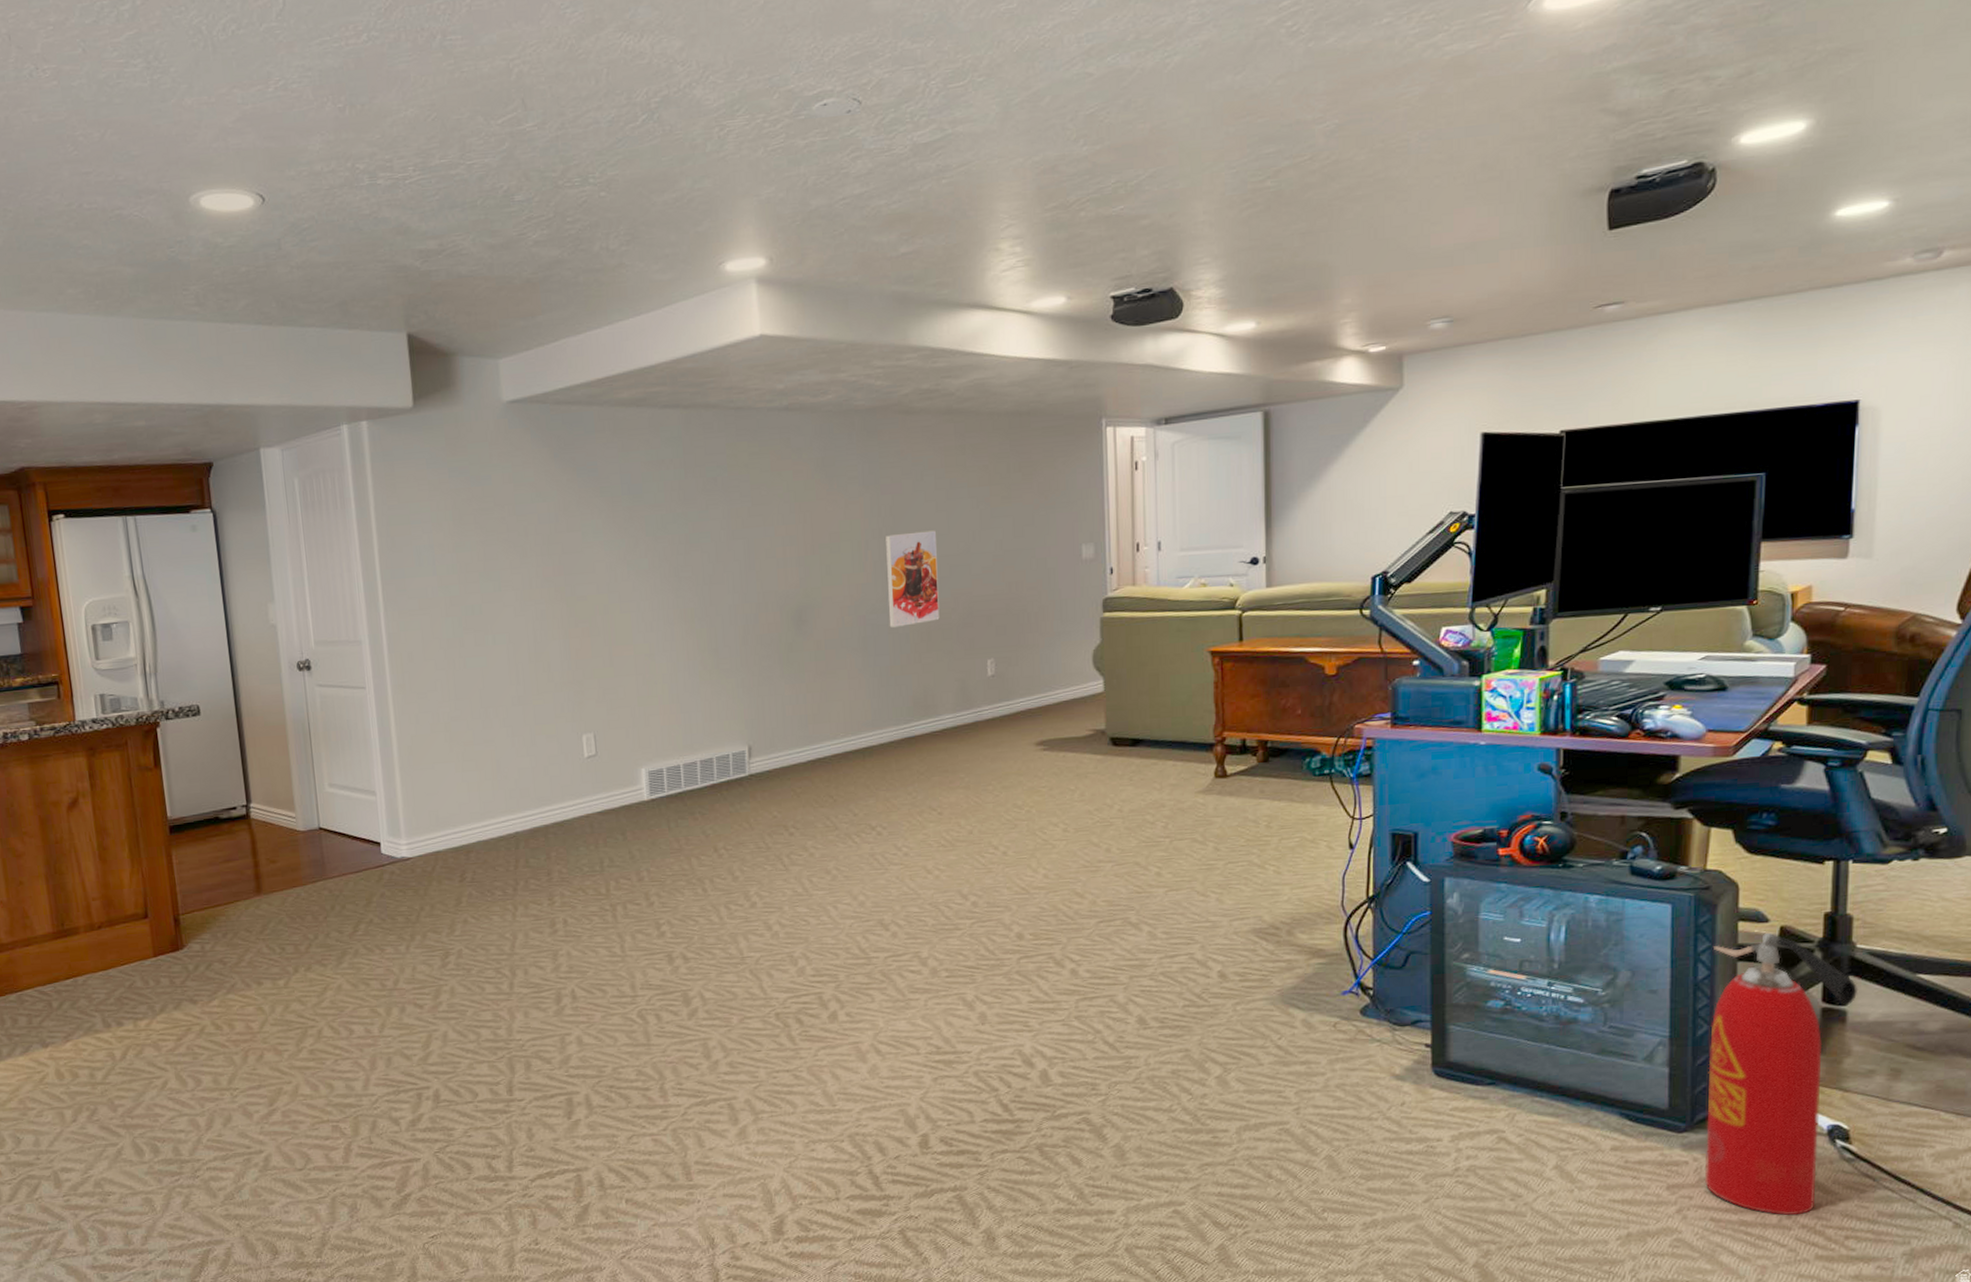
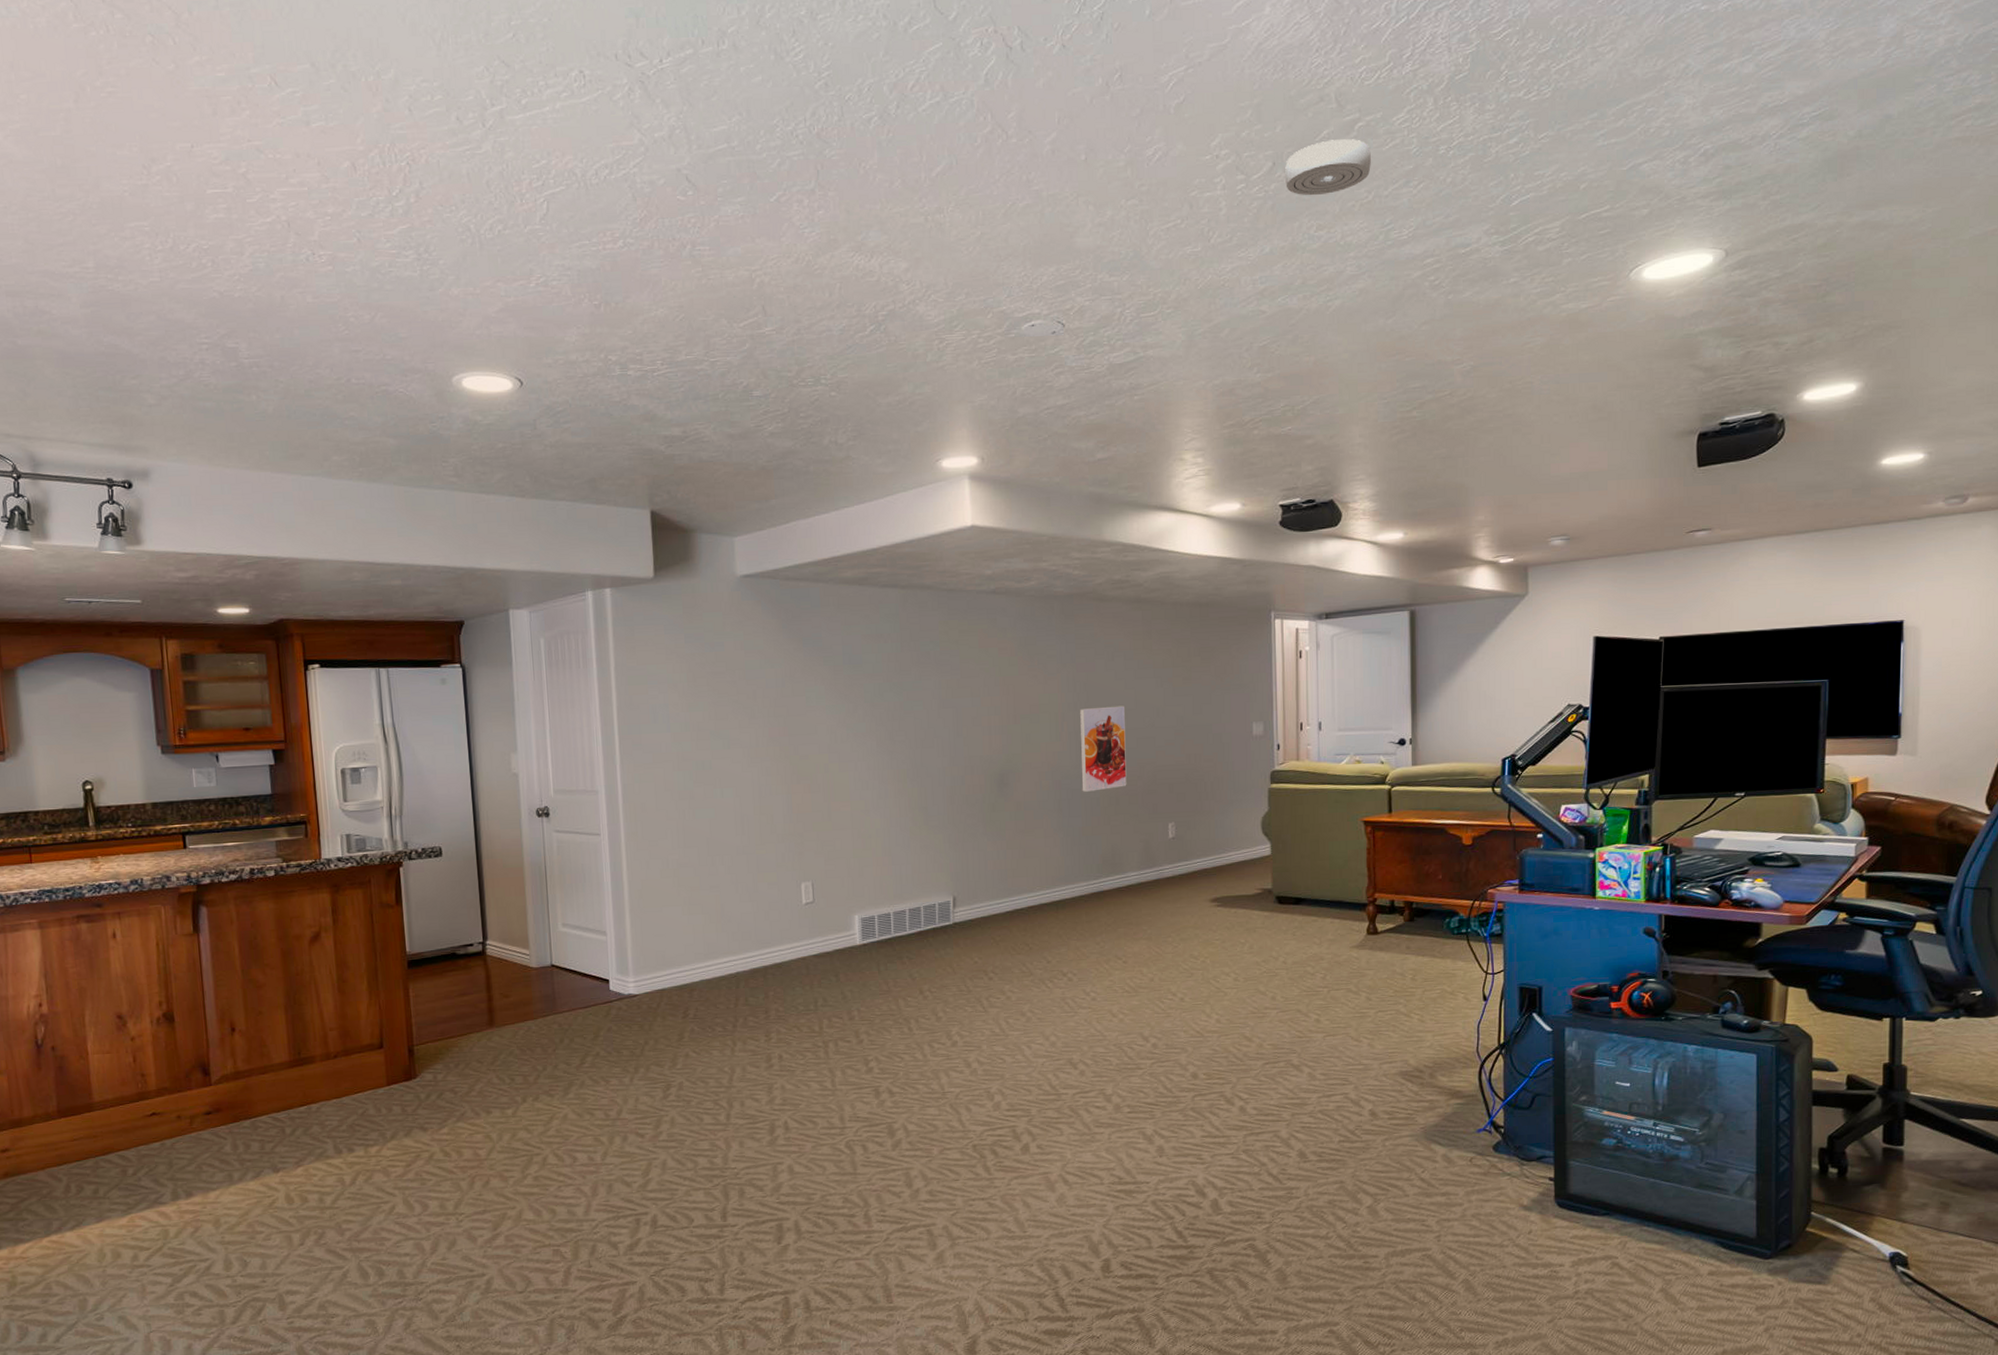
fire extinguisher: present [1704,932,1859,1216] -> none [1787,1080,1913,1334]

